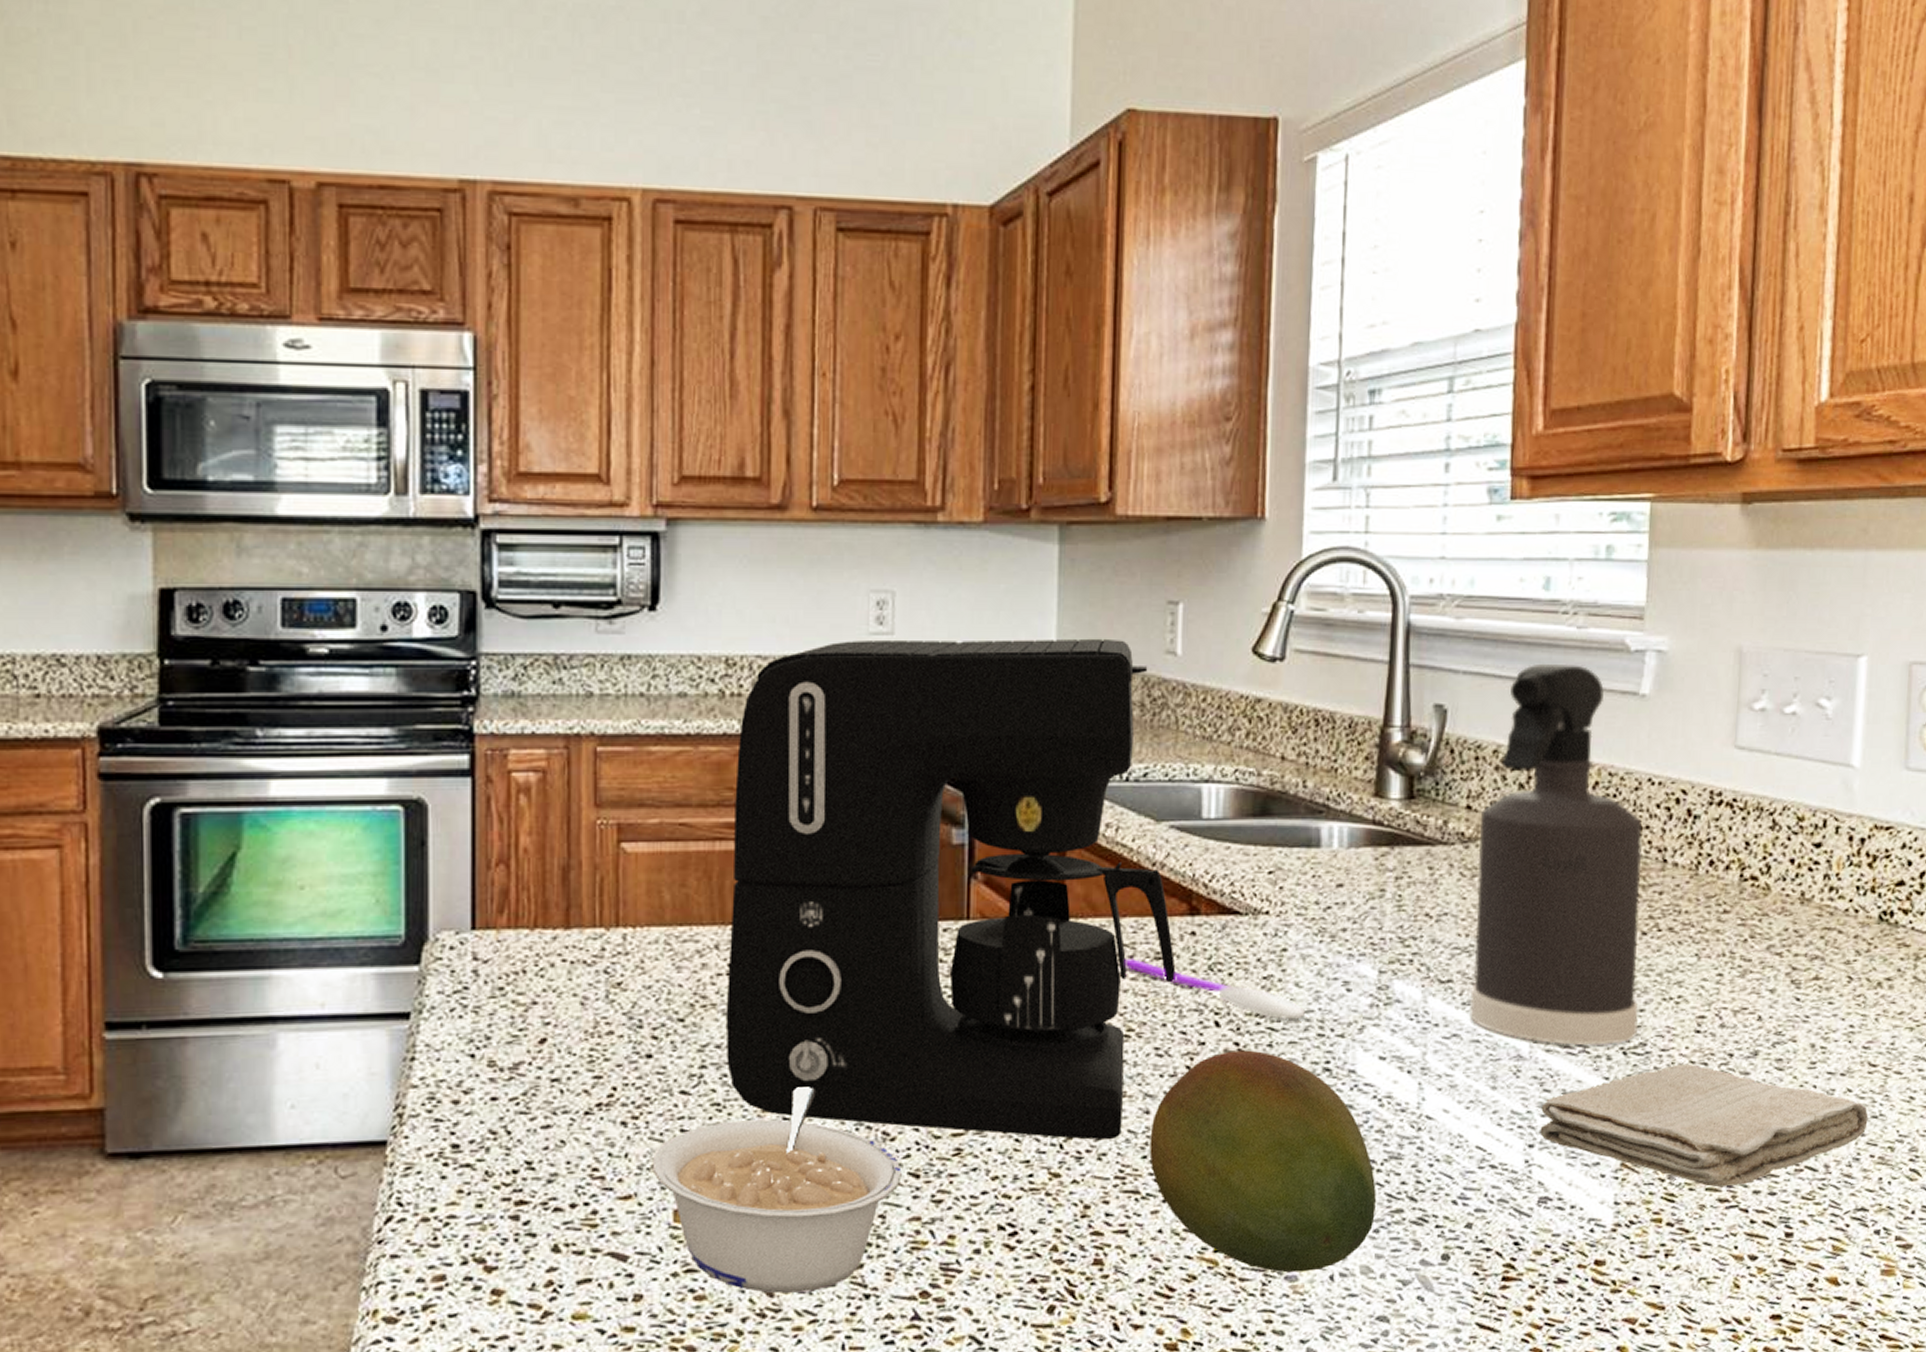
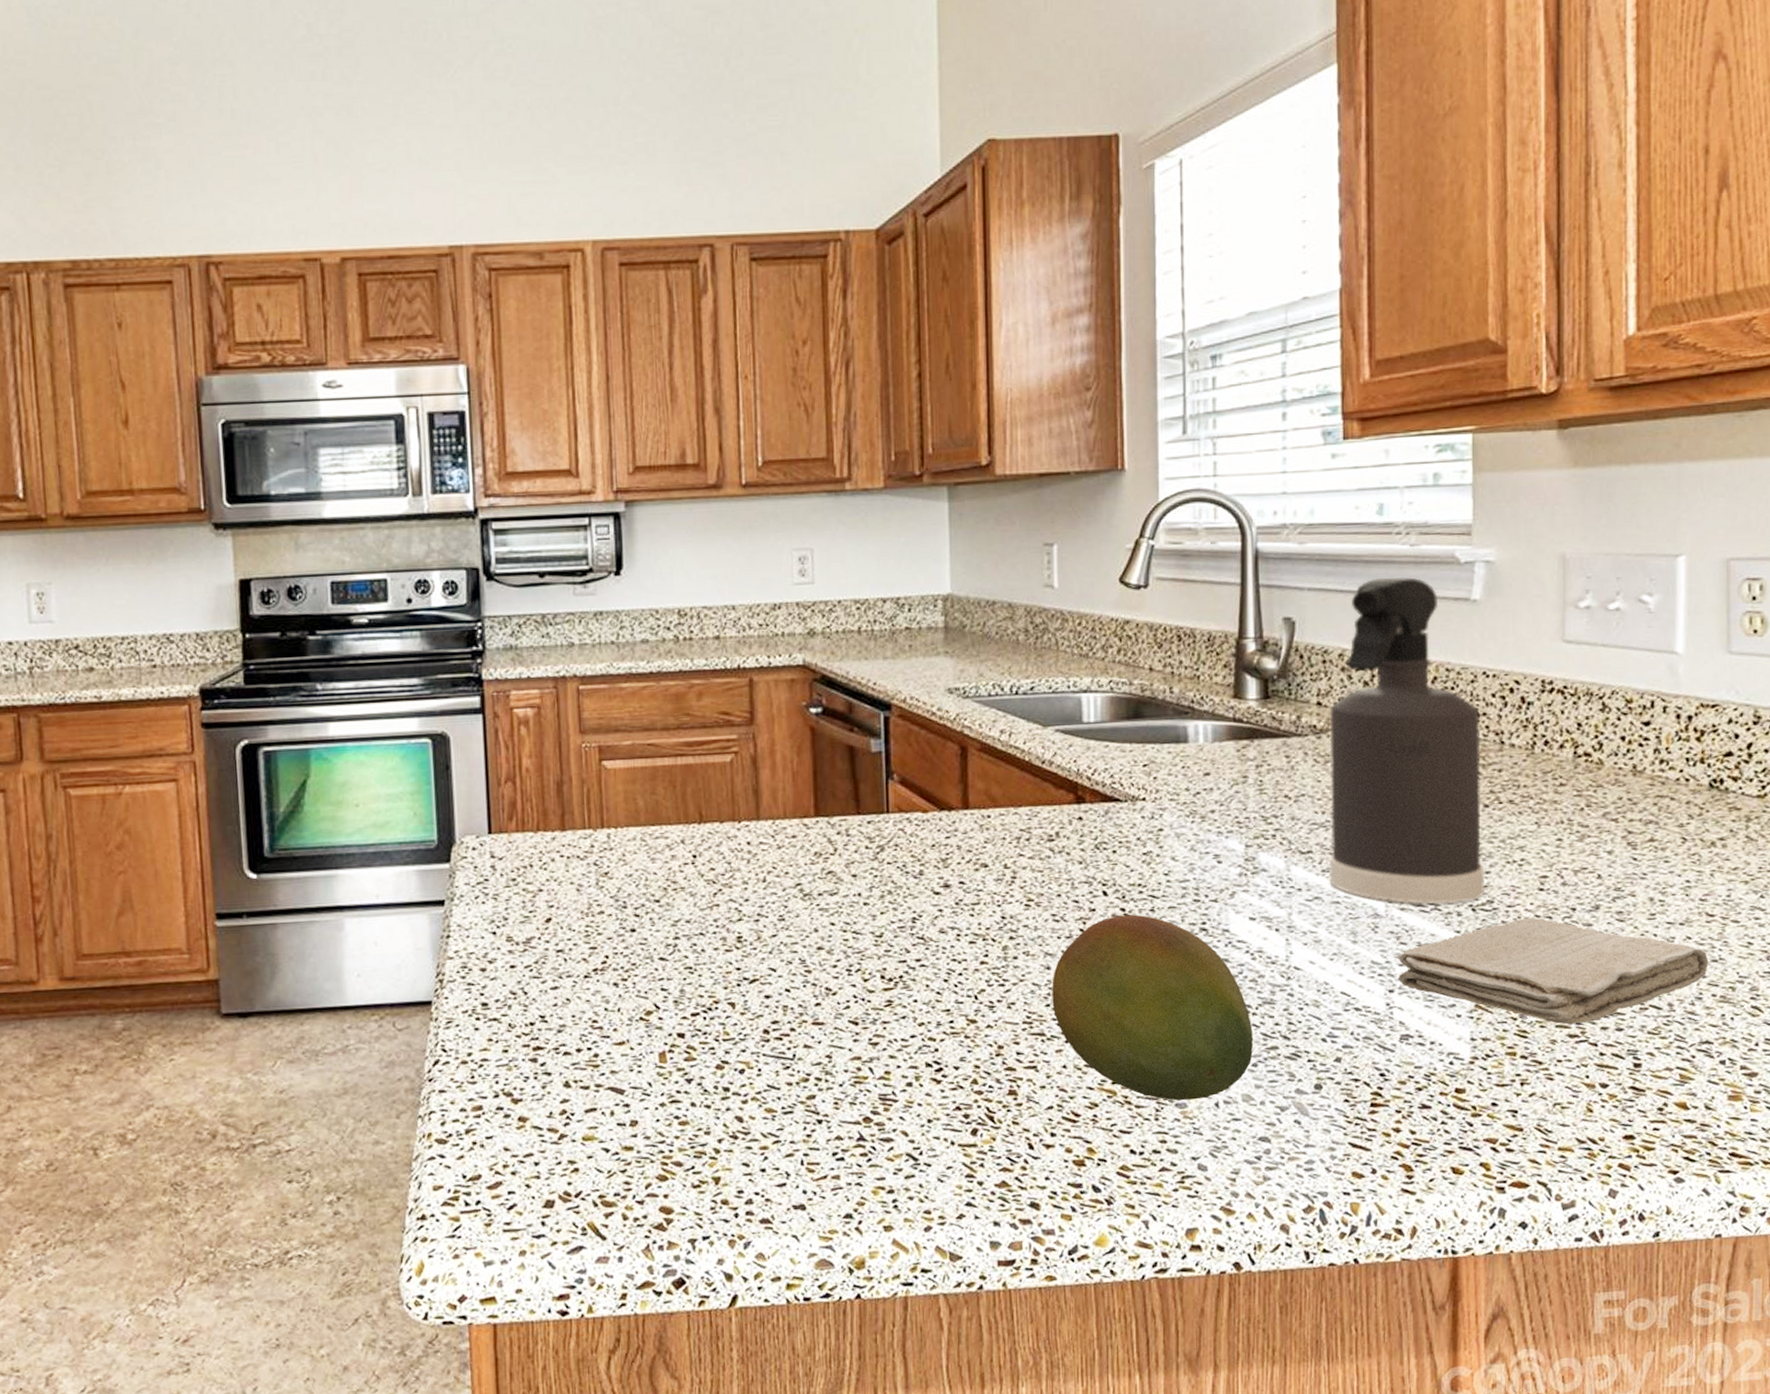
legume: present [652,1086,902,1294] -> none [640,952,843,1120]
coffee maker: present [725,638,1176,1140] -> none [691,577,1067,992]
spoon: present [1124,957,1306,1021] -> none [1022,840,1183,889]

